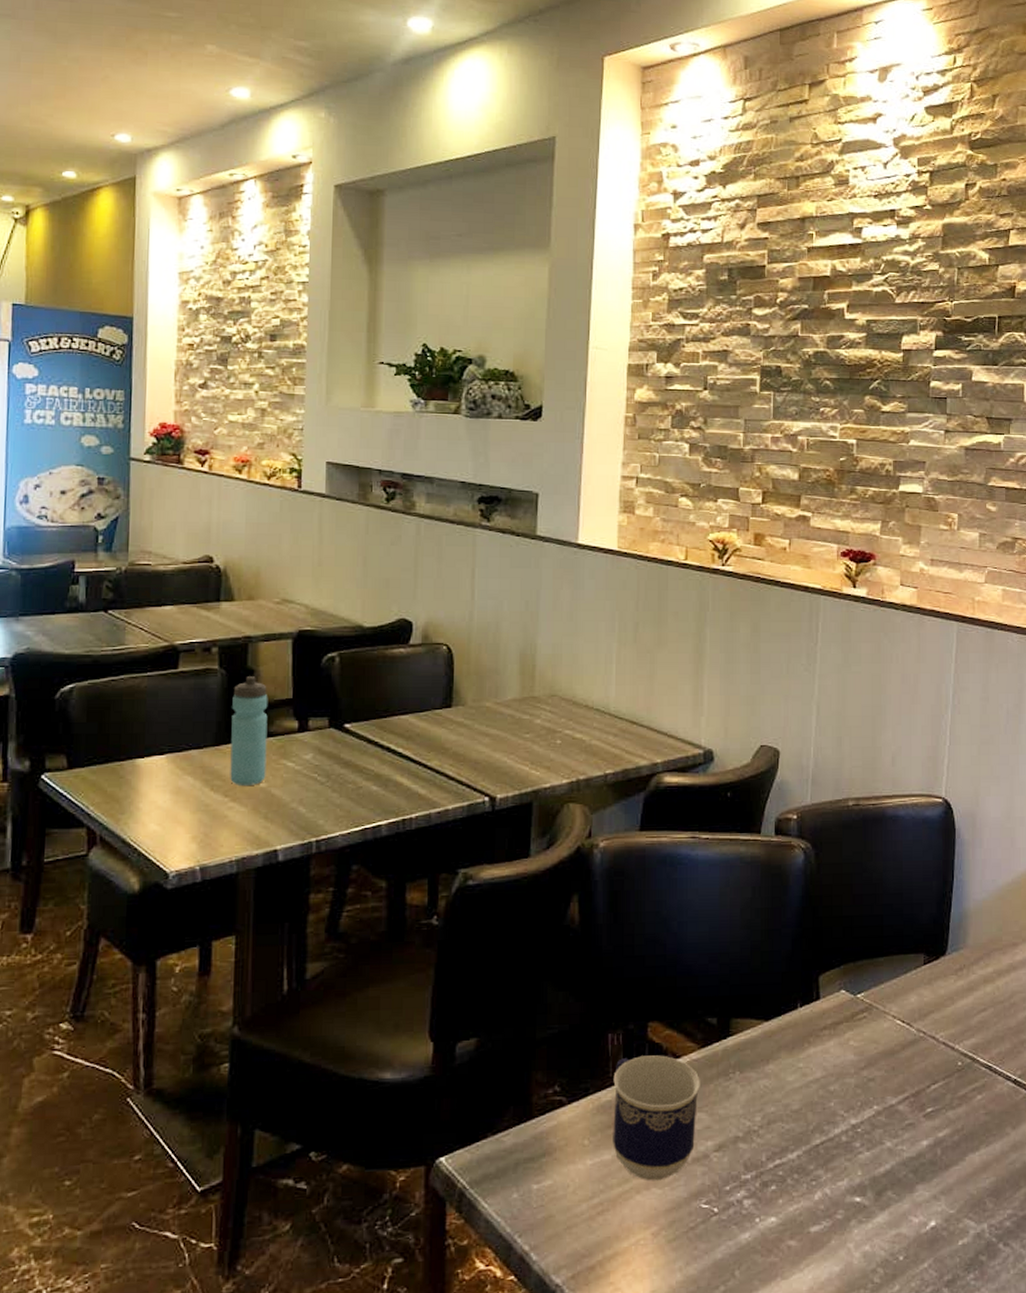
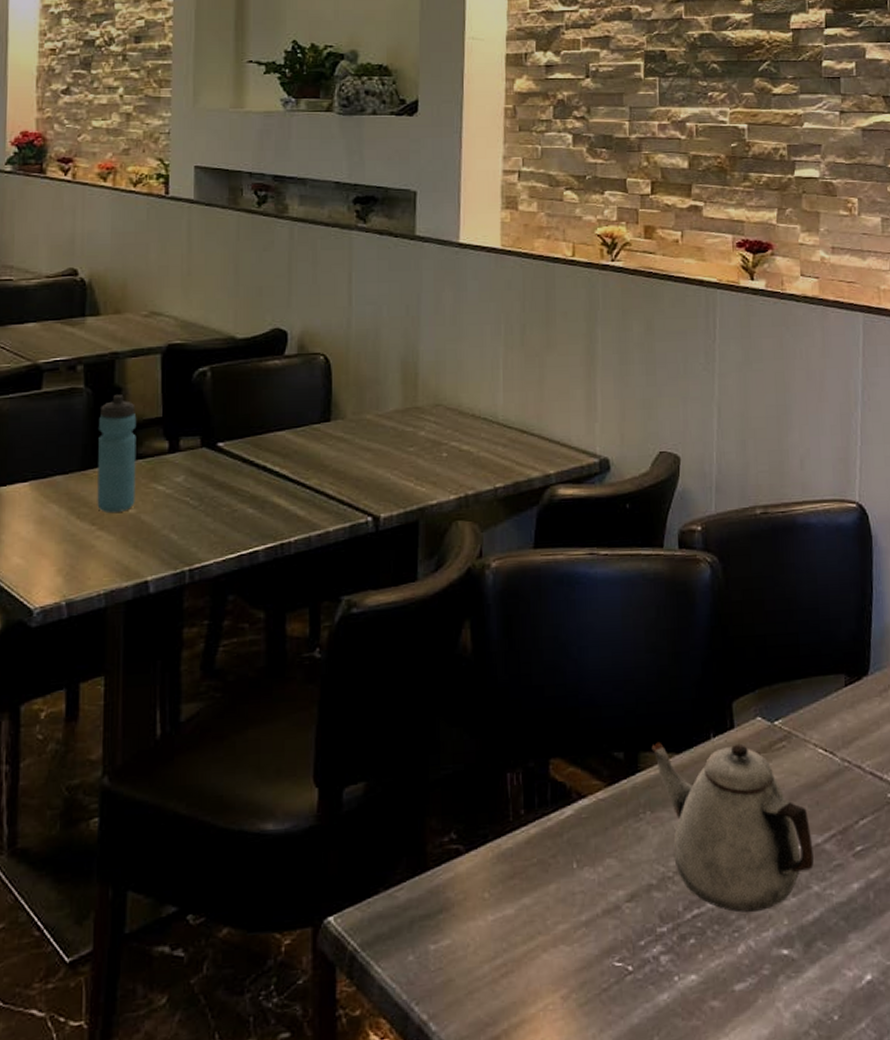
cup: present [613,1055,700,1181] -> none [514,795,608,938]
teapot: none [742,1010,887,1164] -> present [651,742,814,913]

